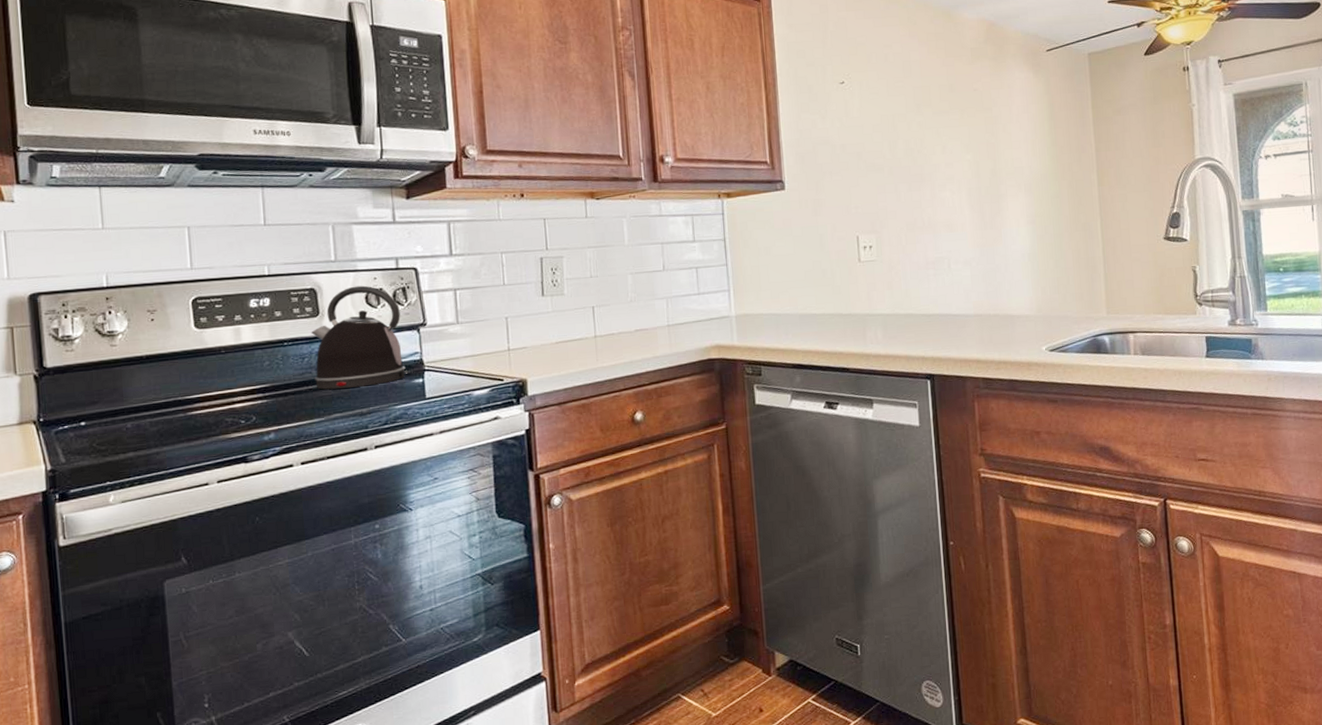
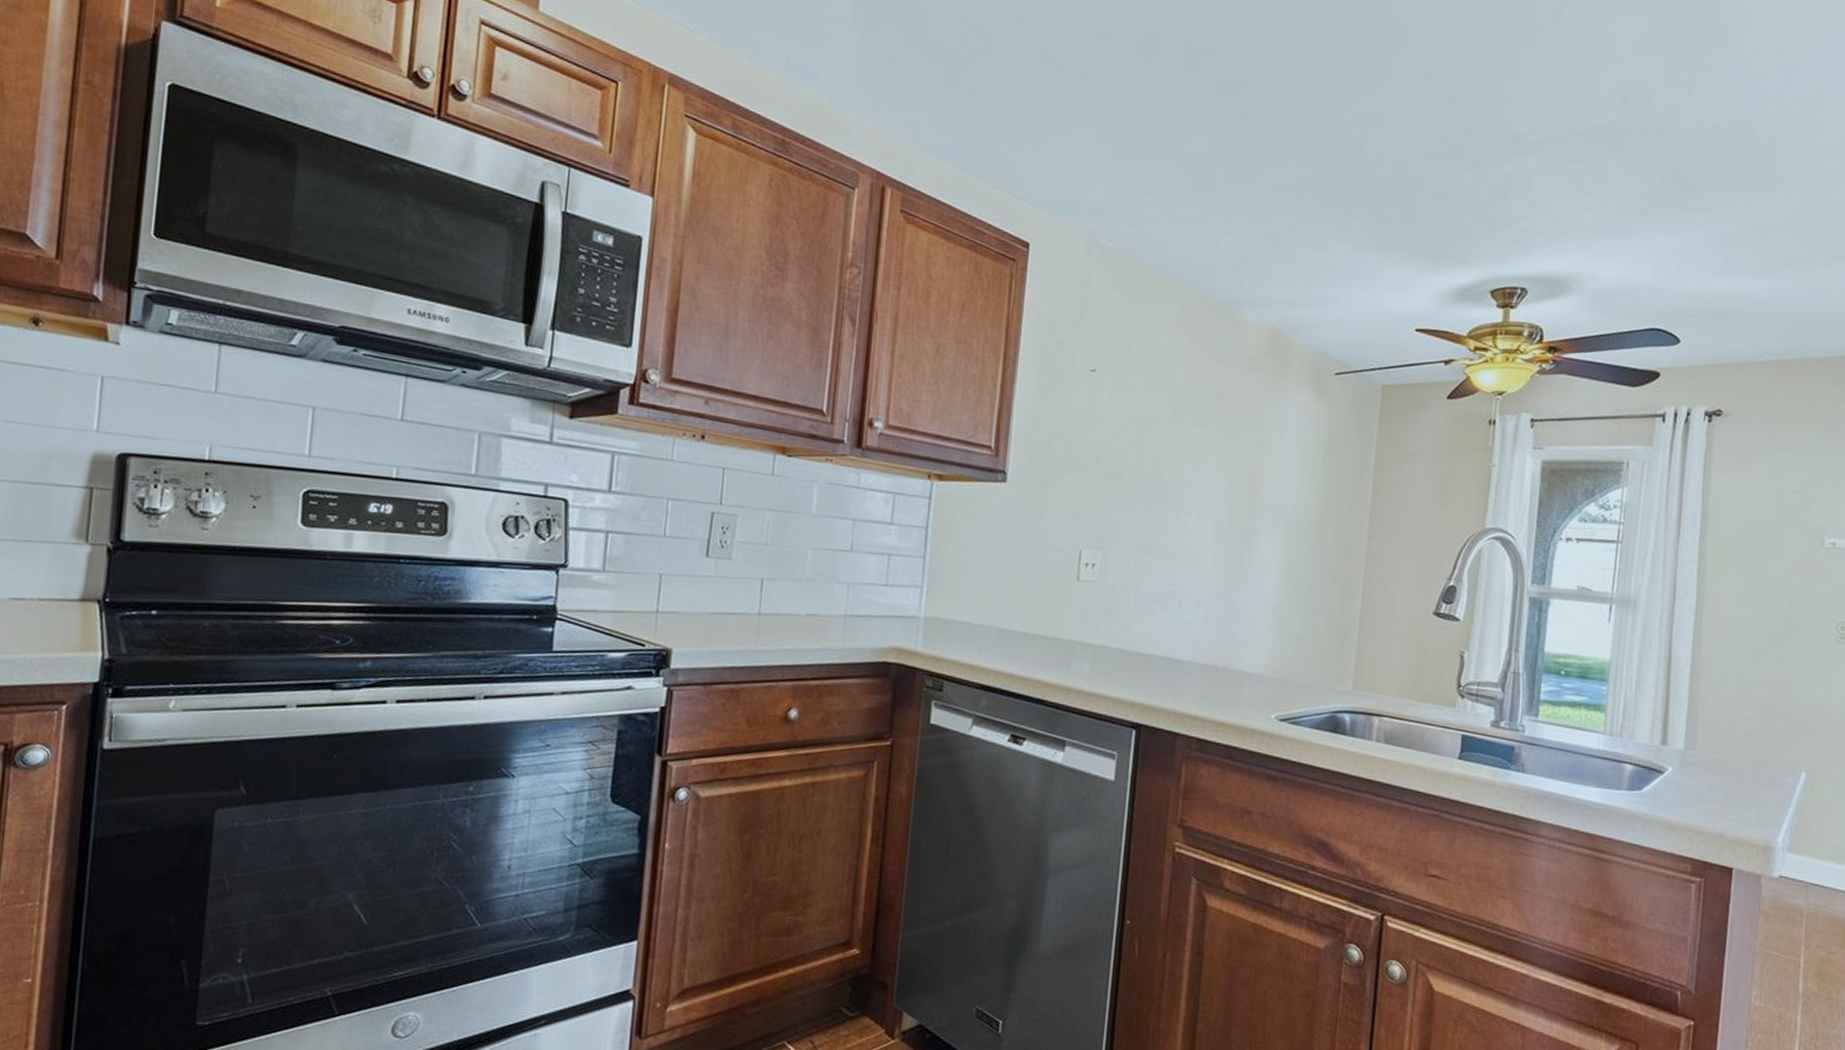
kettle: present [311,285,409,390] -> none [428,508,540,626]

